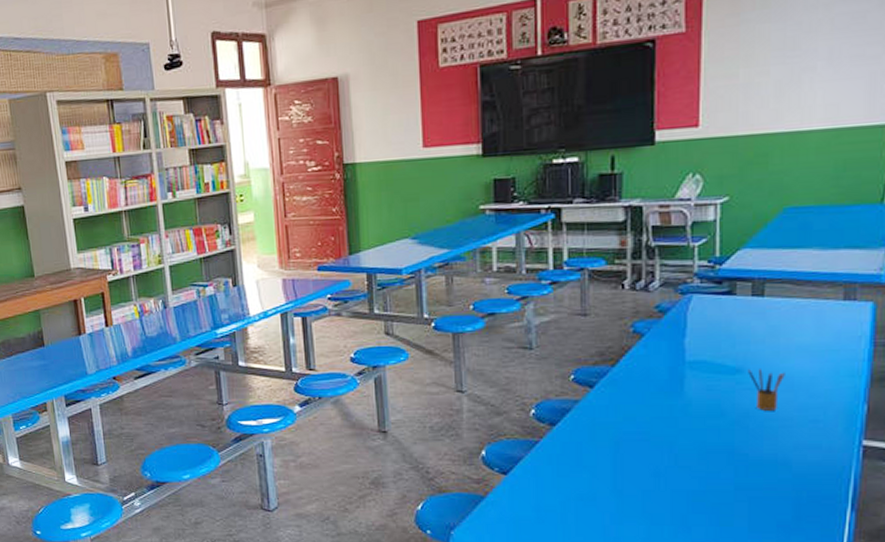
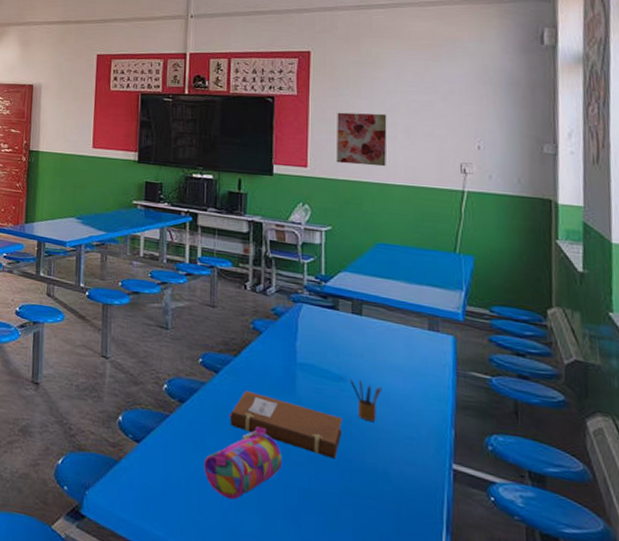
pencil case: none [581,437,669,515] -> present [204,426,282,500]
notebook: none [608,401,739,456] -> present [229,391,343,459]
wall art: none [735,38,804,115] -> present [335,112,387,167]

